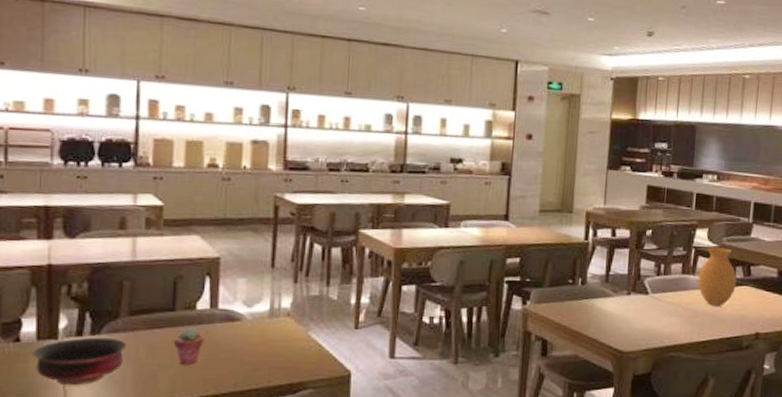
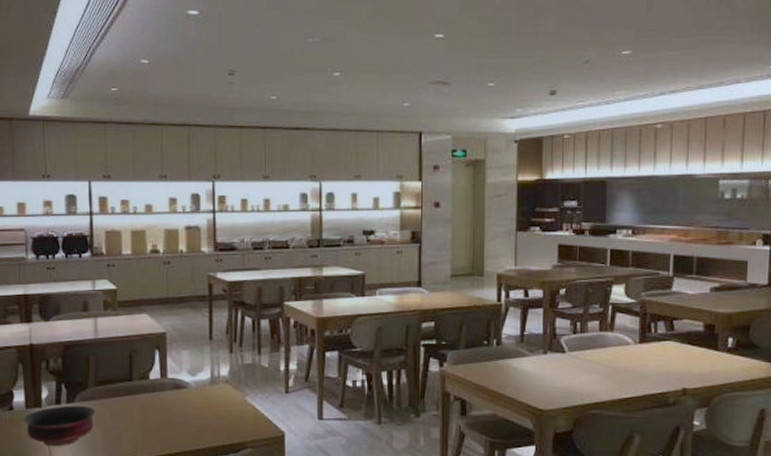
potted succulent: present [173,328,204,364] -> none [132,396,157,427]
vase: present [697,247,737,305] -> none [617,303,659,361]

